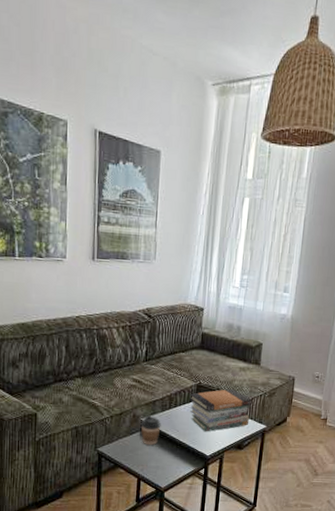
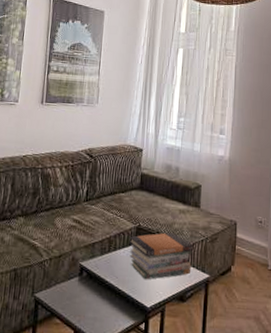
coffee cup: present [140,415,161,446] -> none [79,259,100,293]

